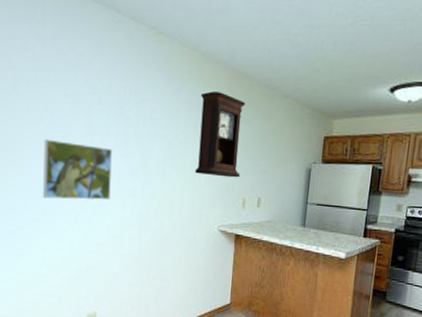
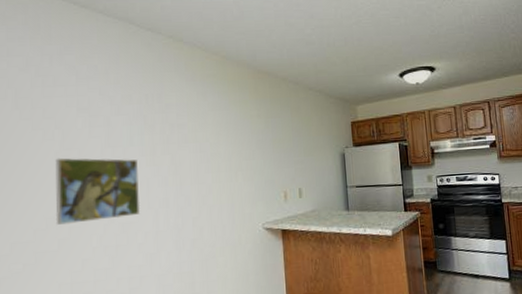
pendulum clock: present [195,91,246,178] -> none [227,91,278,173]

